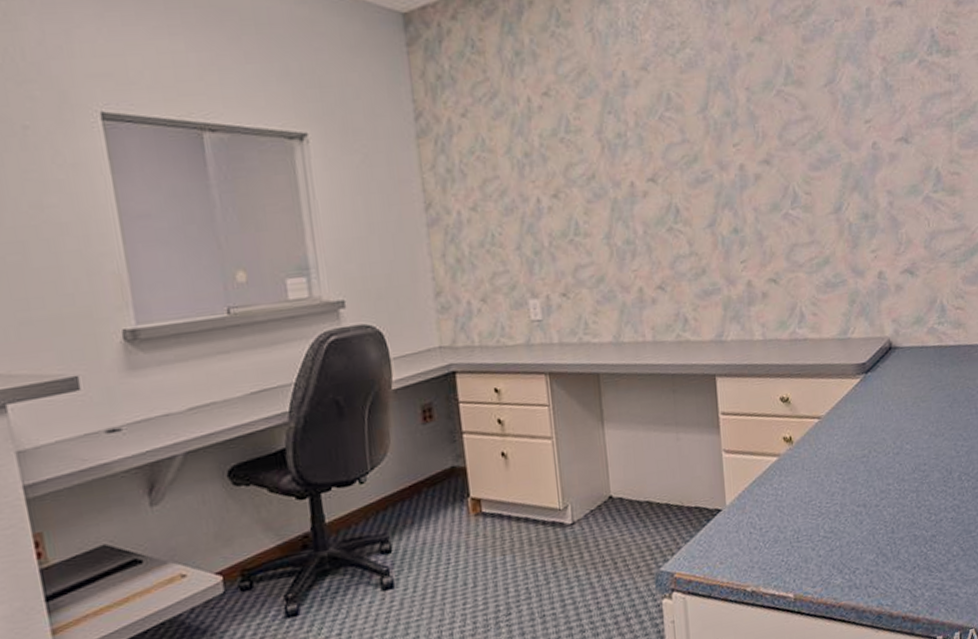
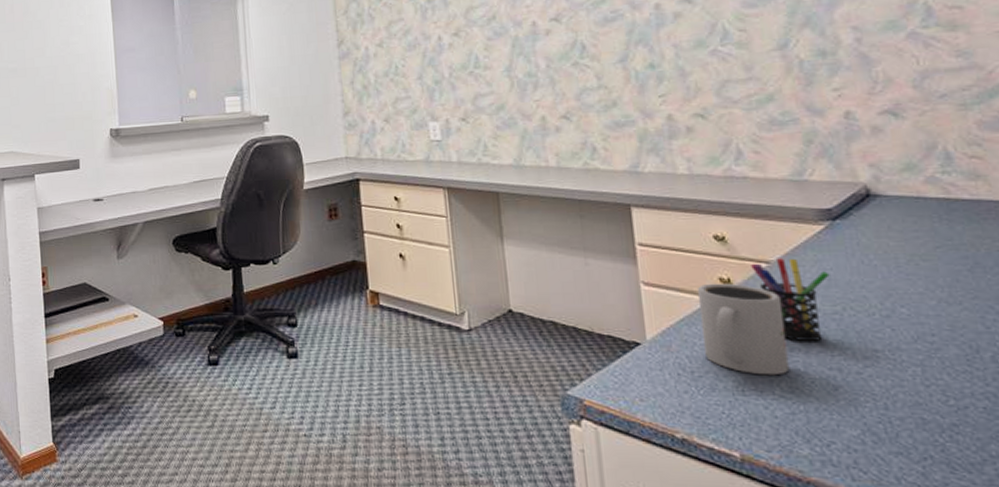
mug: none [766,441,831,522] -> present [696,283,790,376]
pen holder: none [807,411,862,486] -> present [751,258,830,341]

